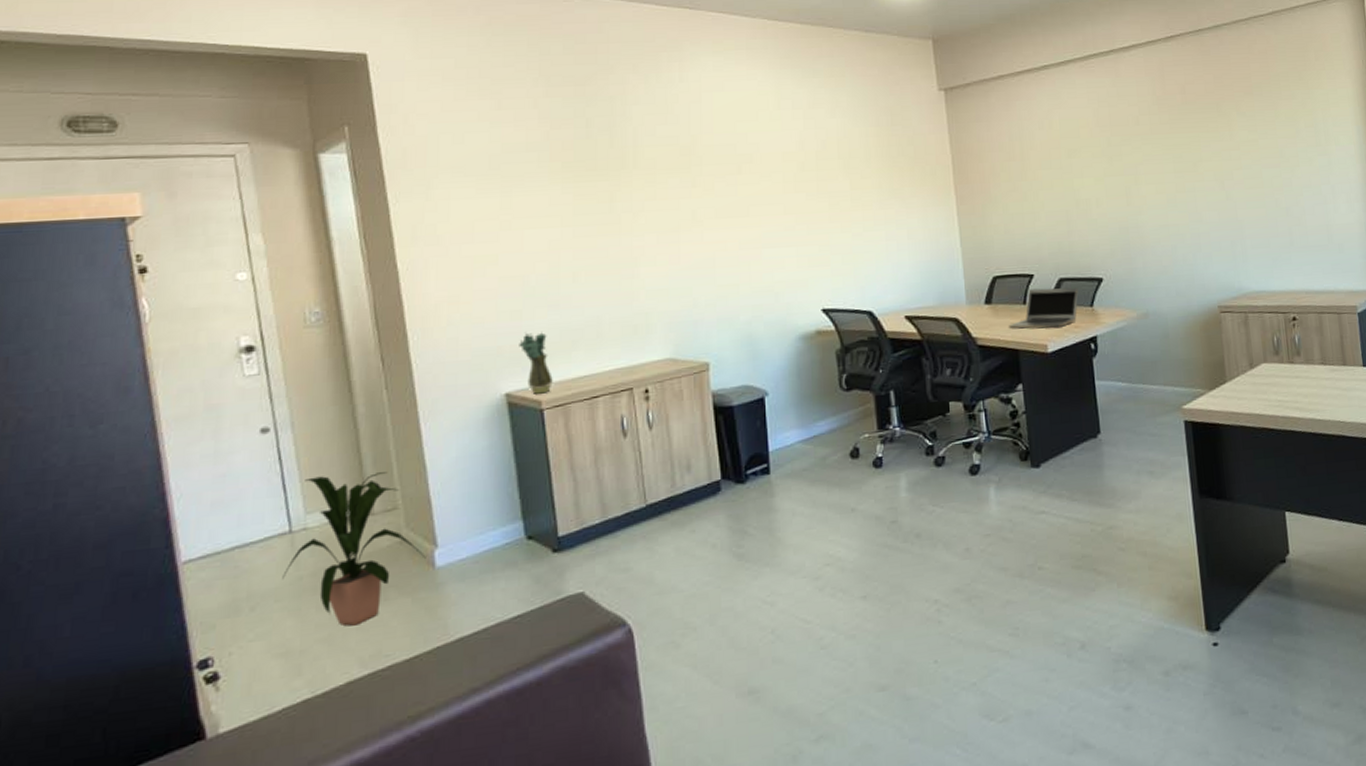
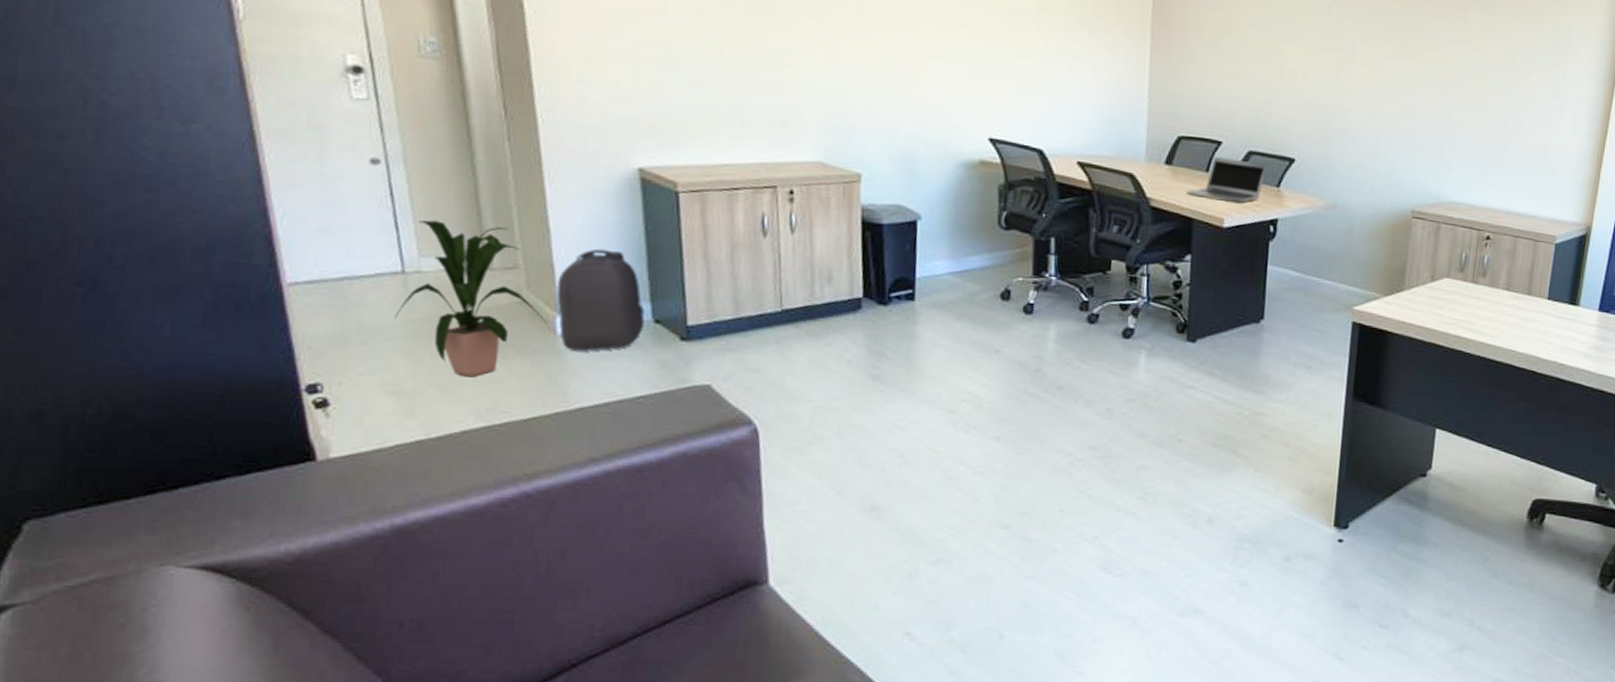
backpack: none [434,475,517,581] -> present [556,248,645,351]
vase: present [519,331,553,394] -> none [656,105,691,175]

